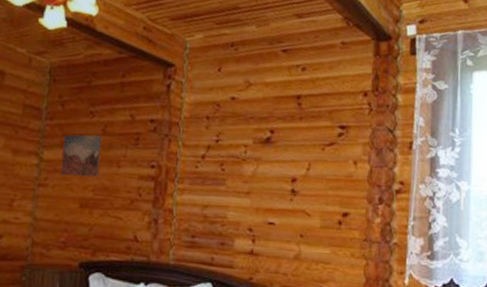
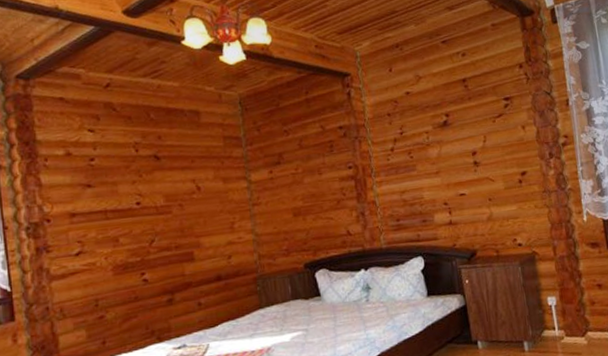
wall art: present [60,134,102,178] -> none [266,149,304,193]

